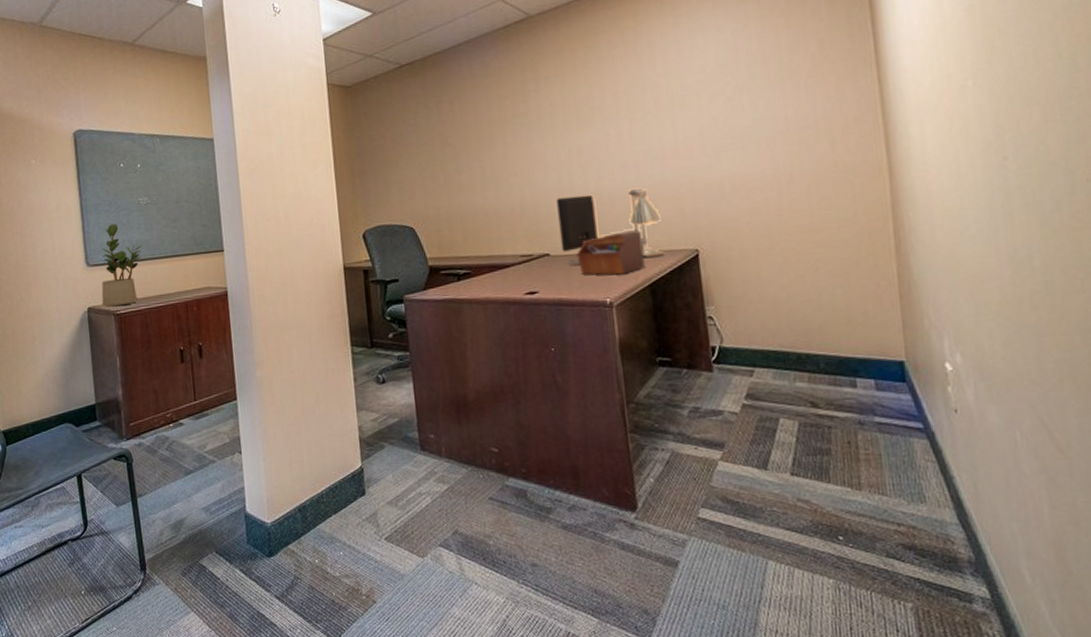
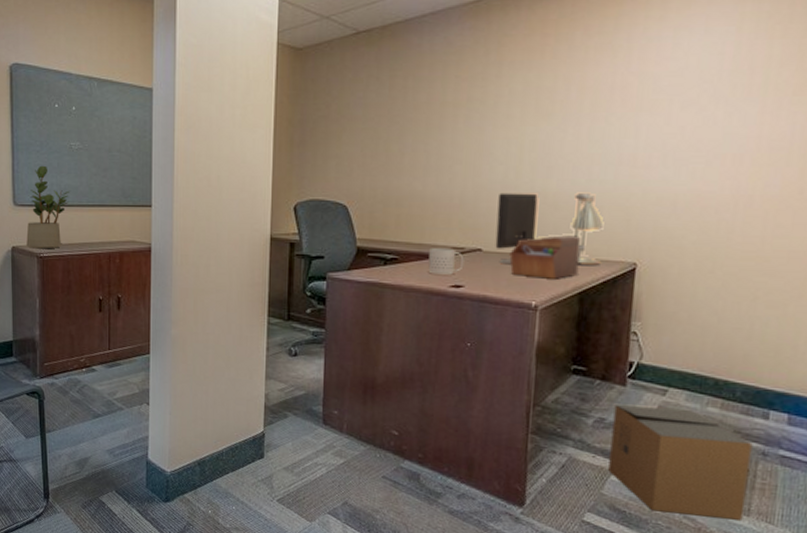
mug: none [499,257,535,285] -> present [428,248,465,276]
box: none [706,388,856,498] -> present [608,405,753,521]

